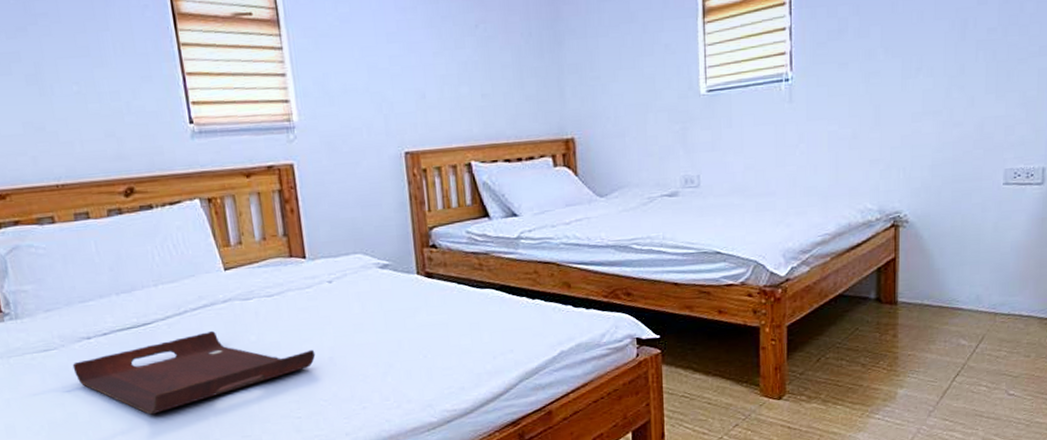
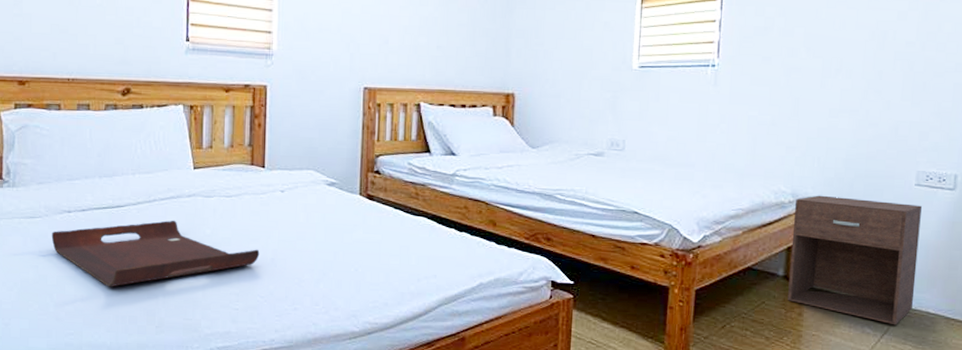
nightstand: none [881,205,1011,333] -> present [788,195,922,325]

